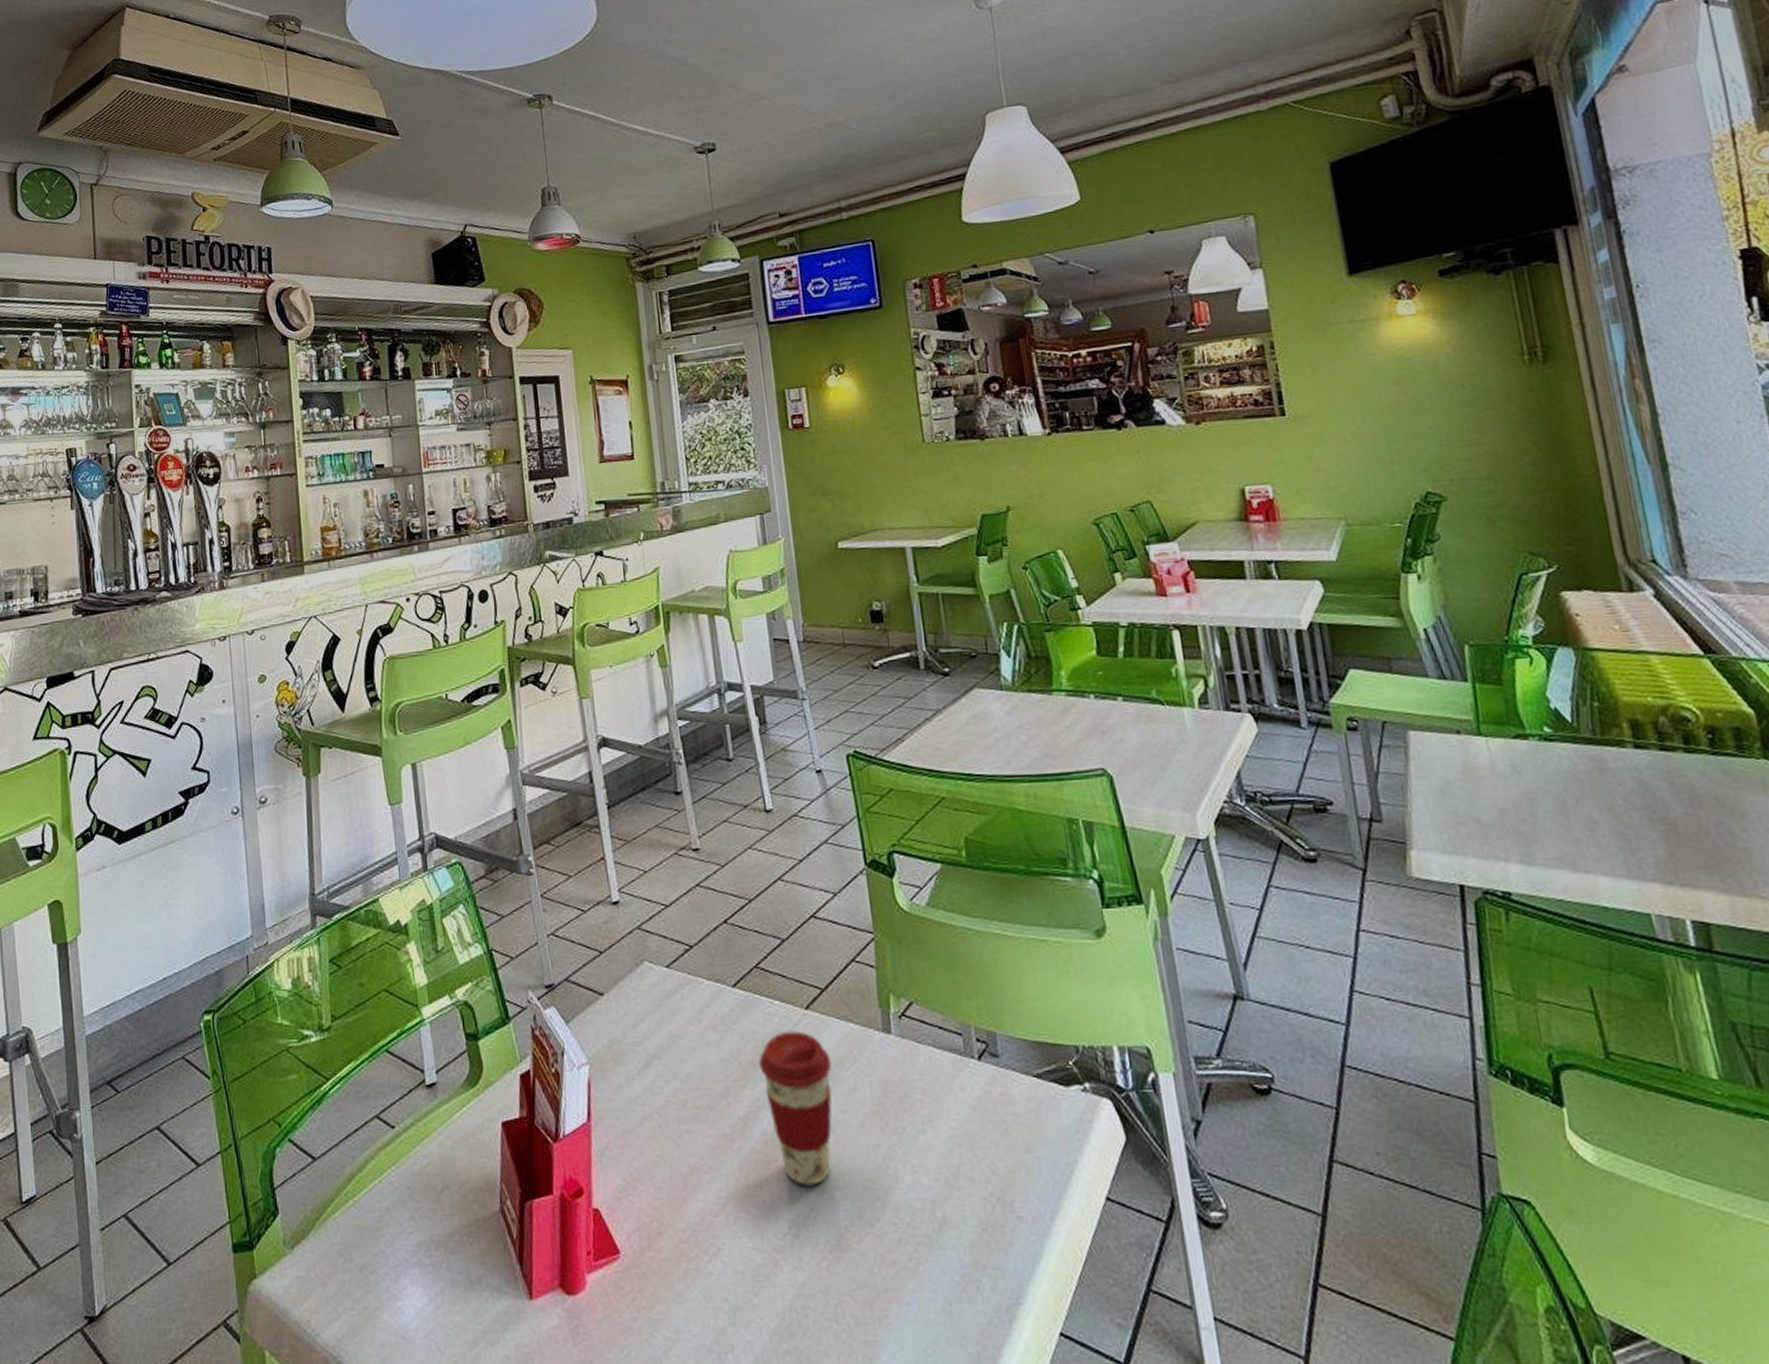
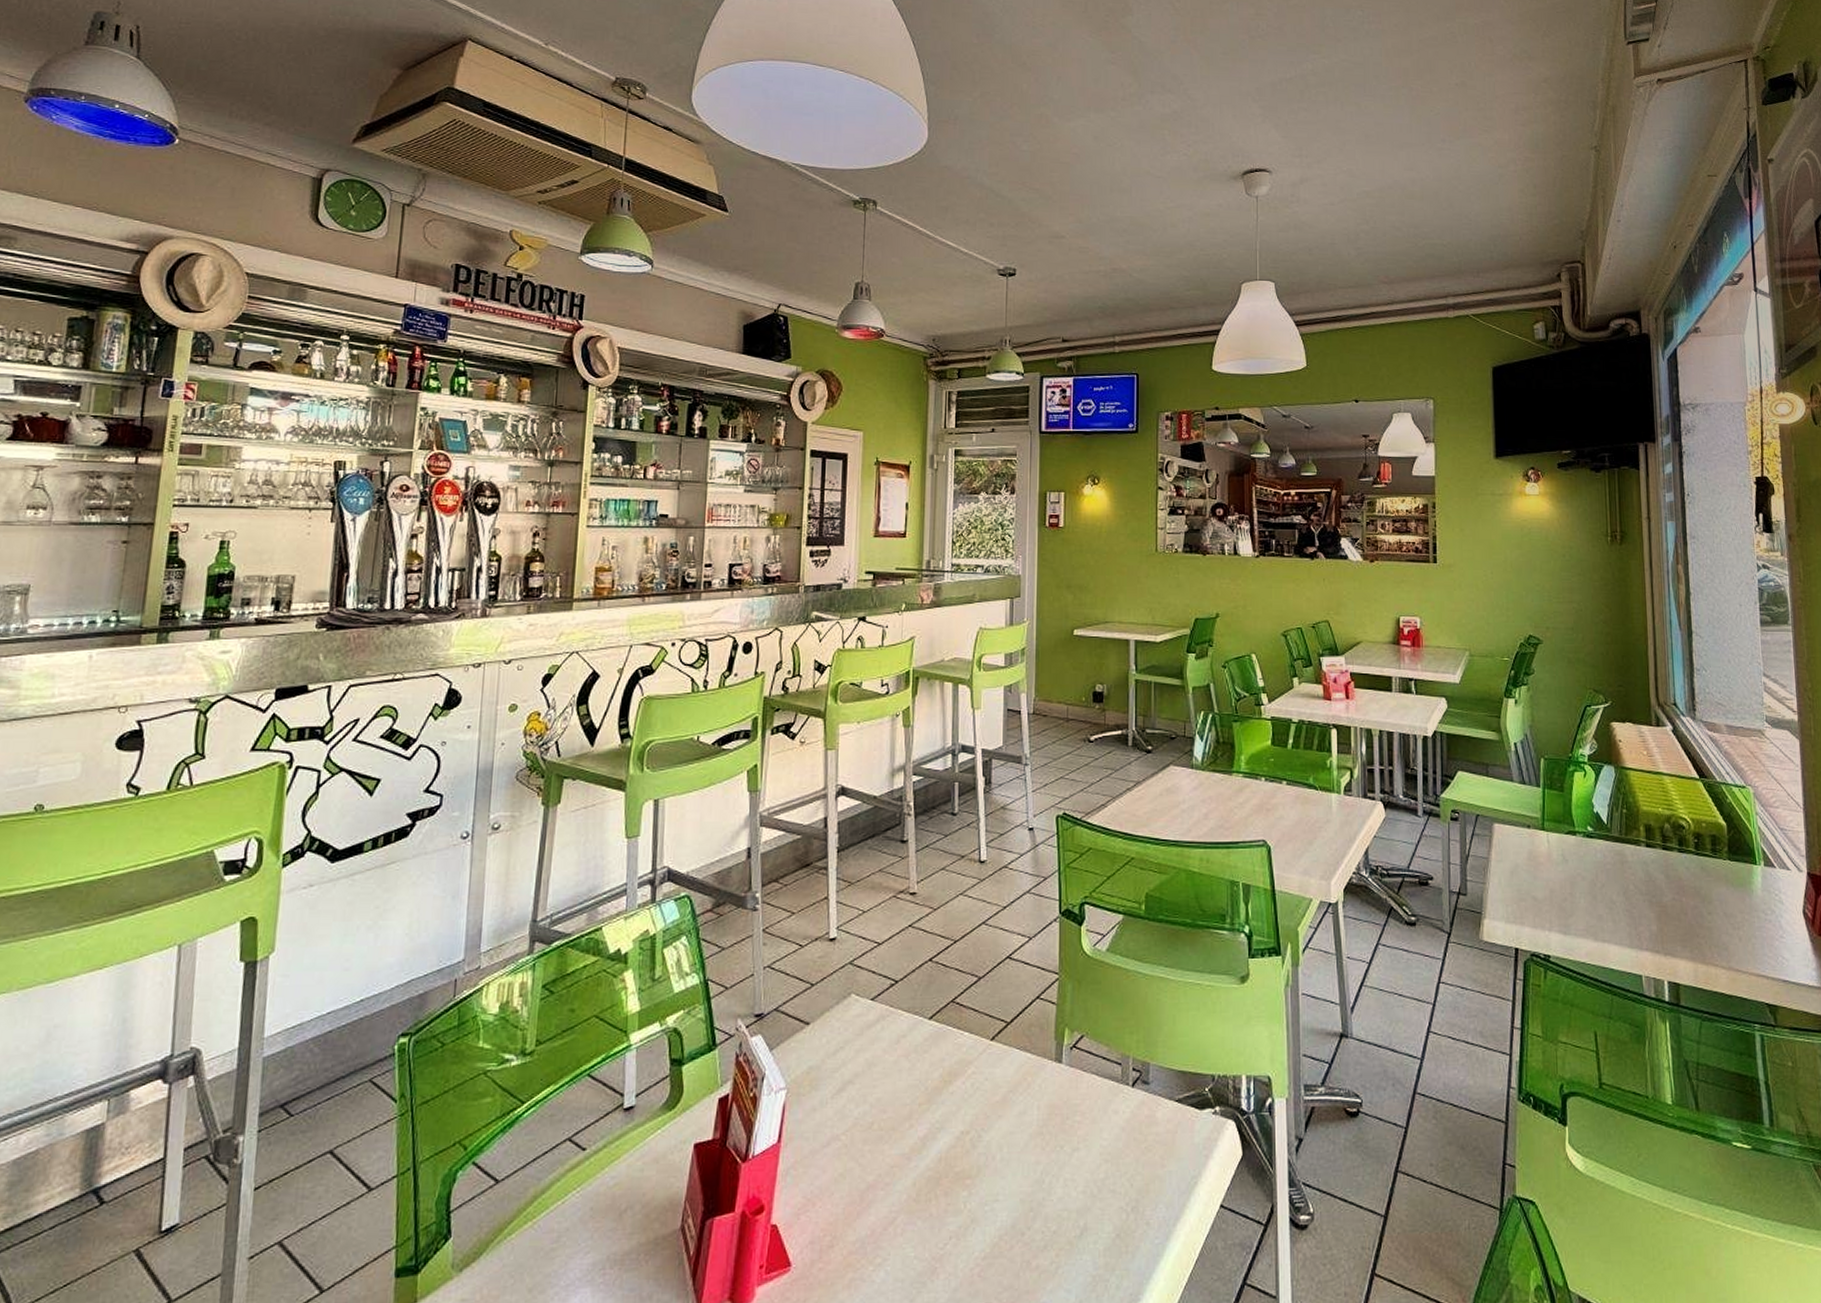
coffee cup: present [759,1031,832,1186] -> none [943,1059,1008,1199]

